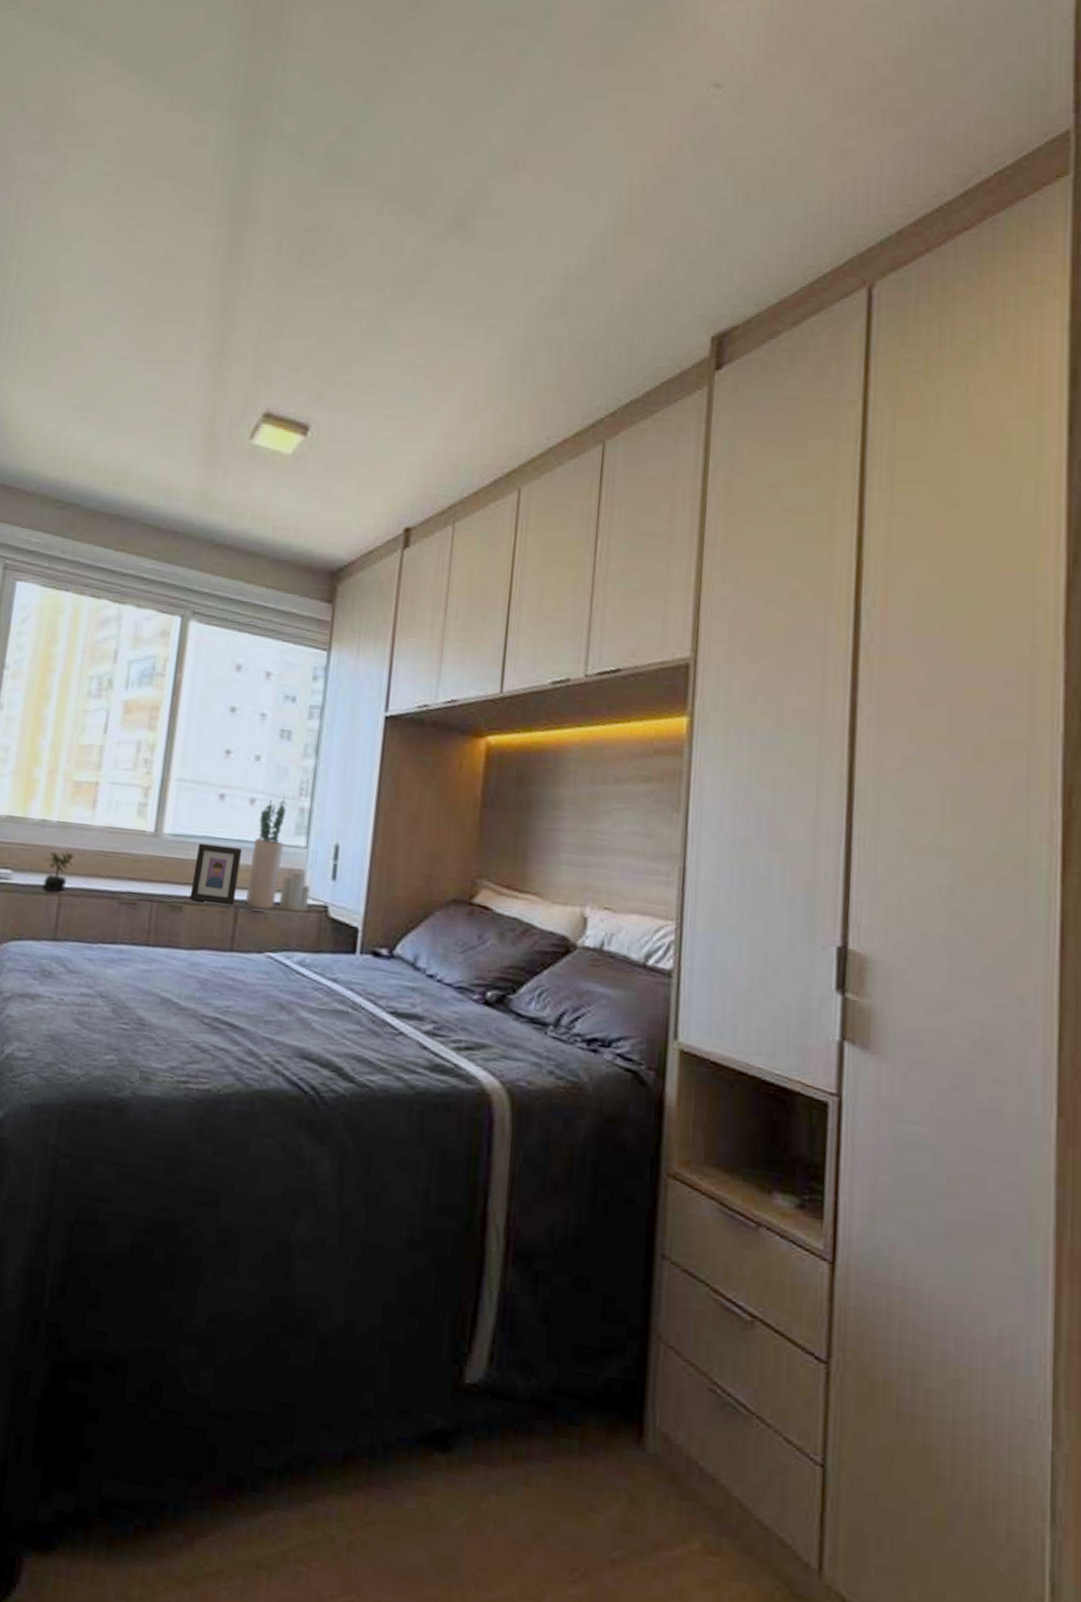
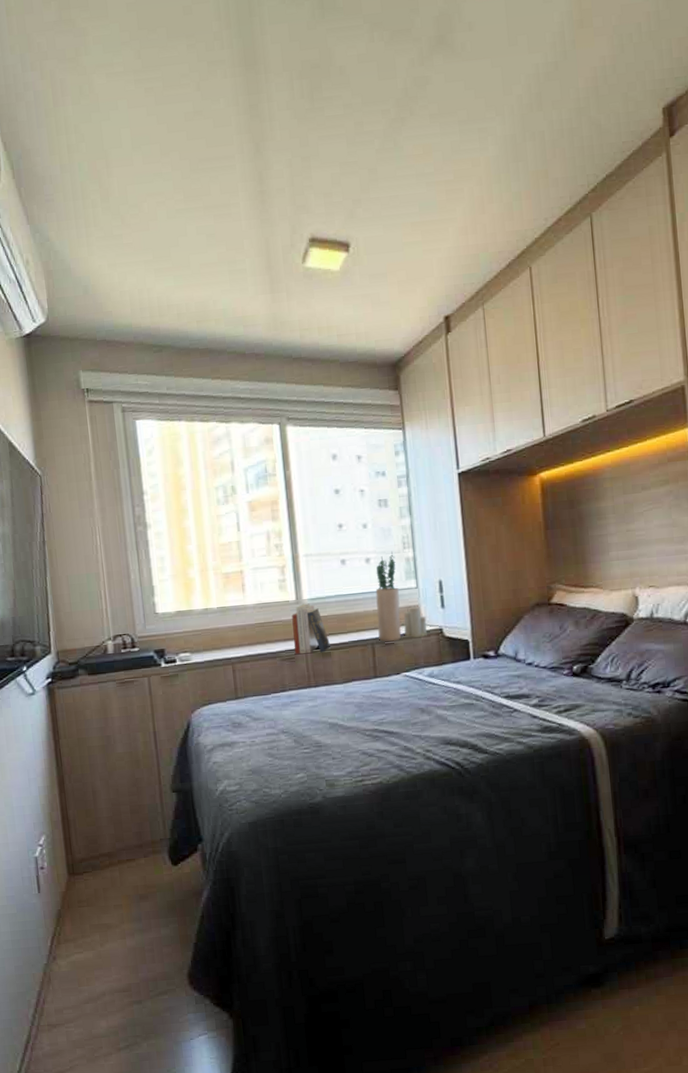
succulent plant: present [42,851,75,895] -> none [215,629,238,665]
books: none [137,838,184,905] -> present [292,603,330,655]
picture frame: present [189,843,243,906] -> none [333,598,370,646]

